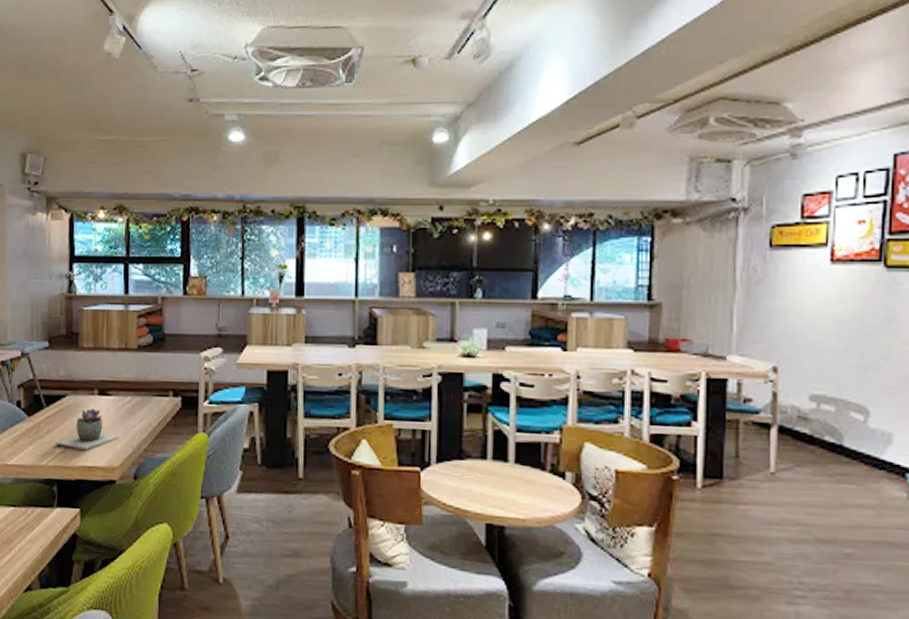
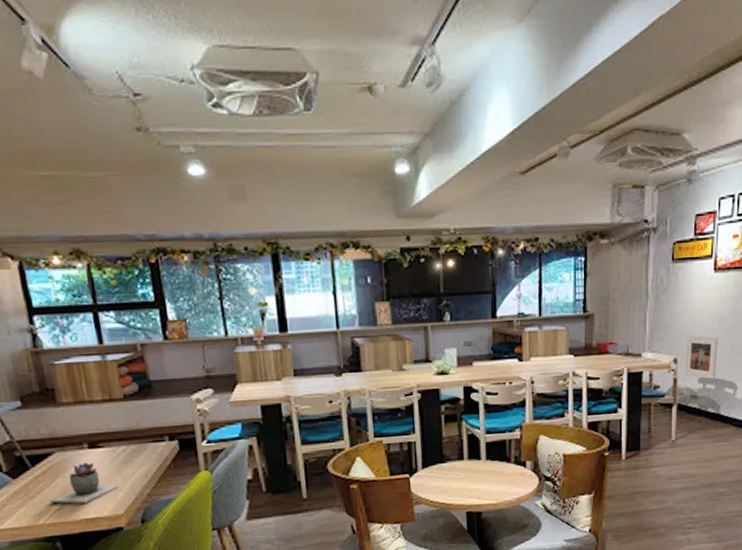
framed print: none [789,339,838,398] -> present [685,335,718,379]

